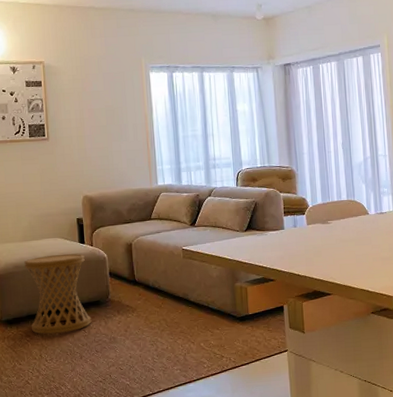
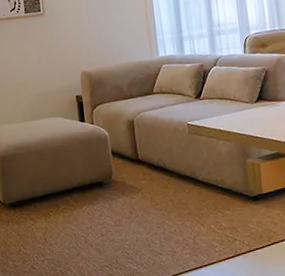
side table: present [23,253,92,334] -> none [24,133,95,218]

